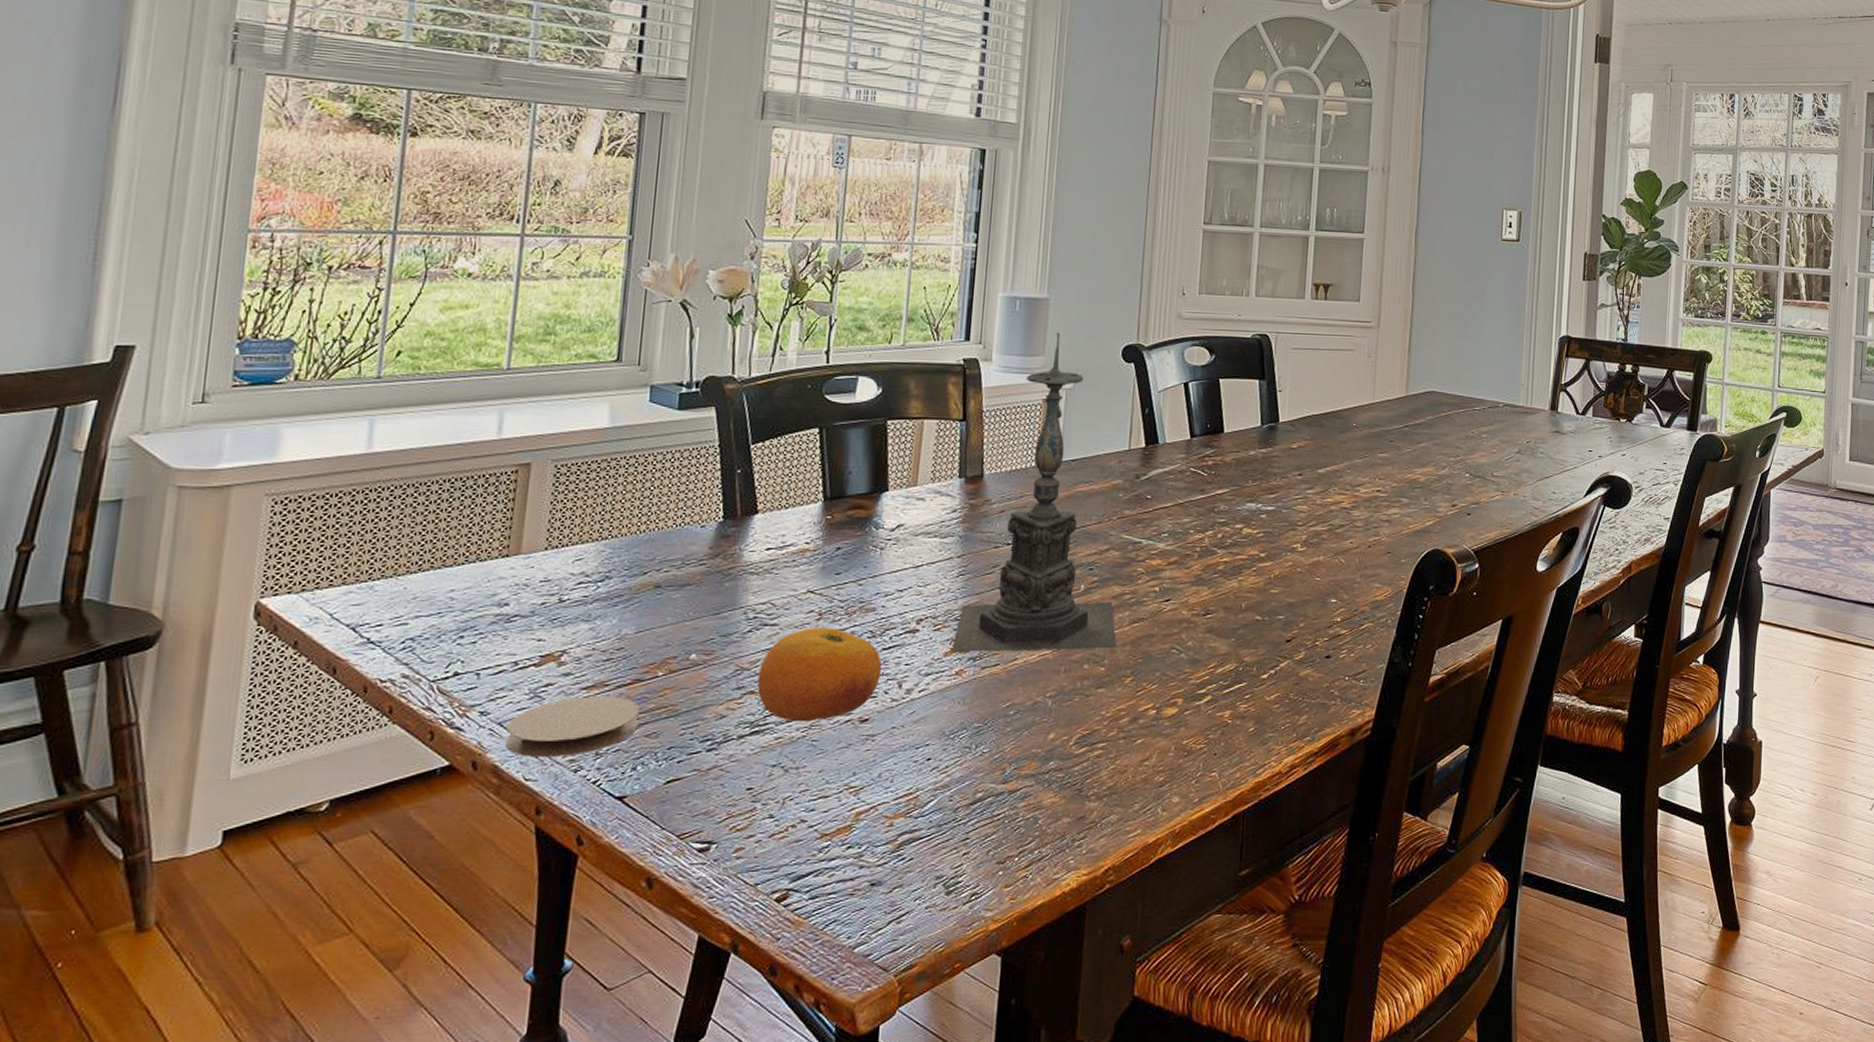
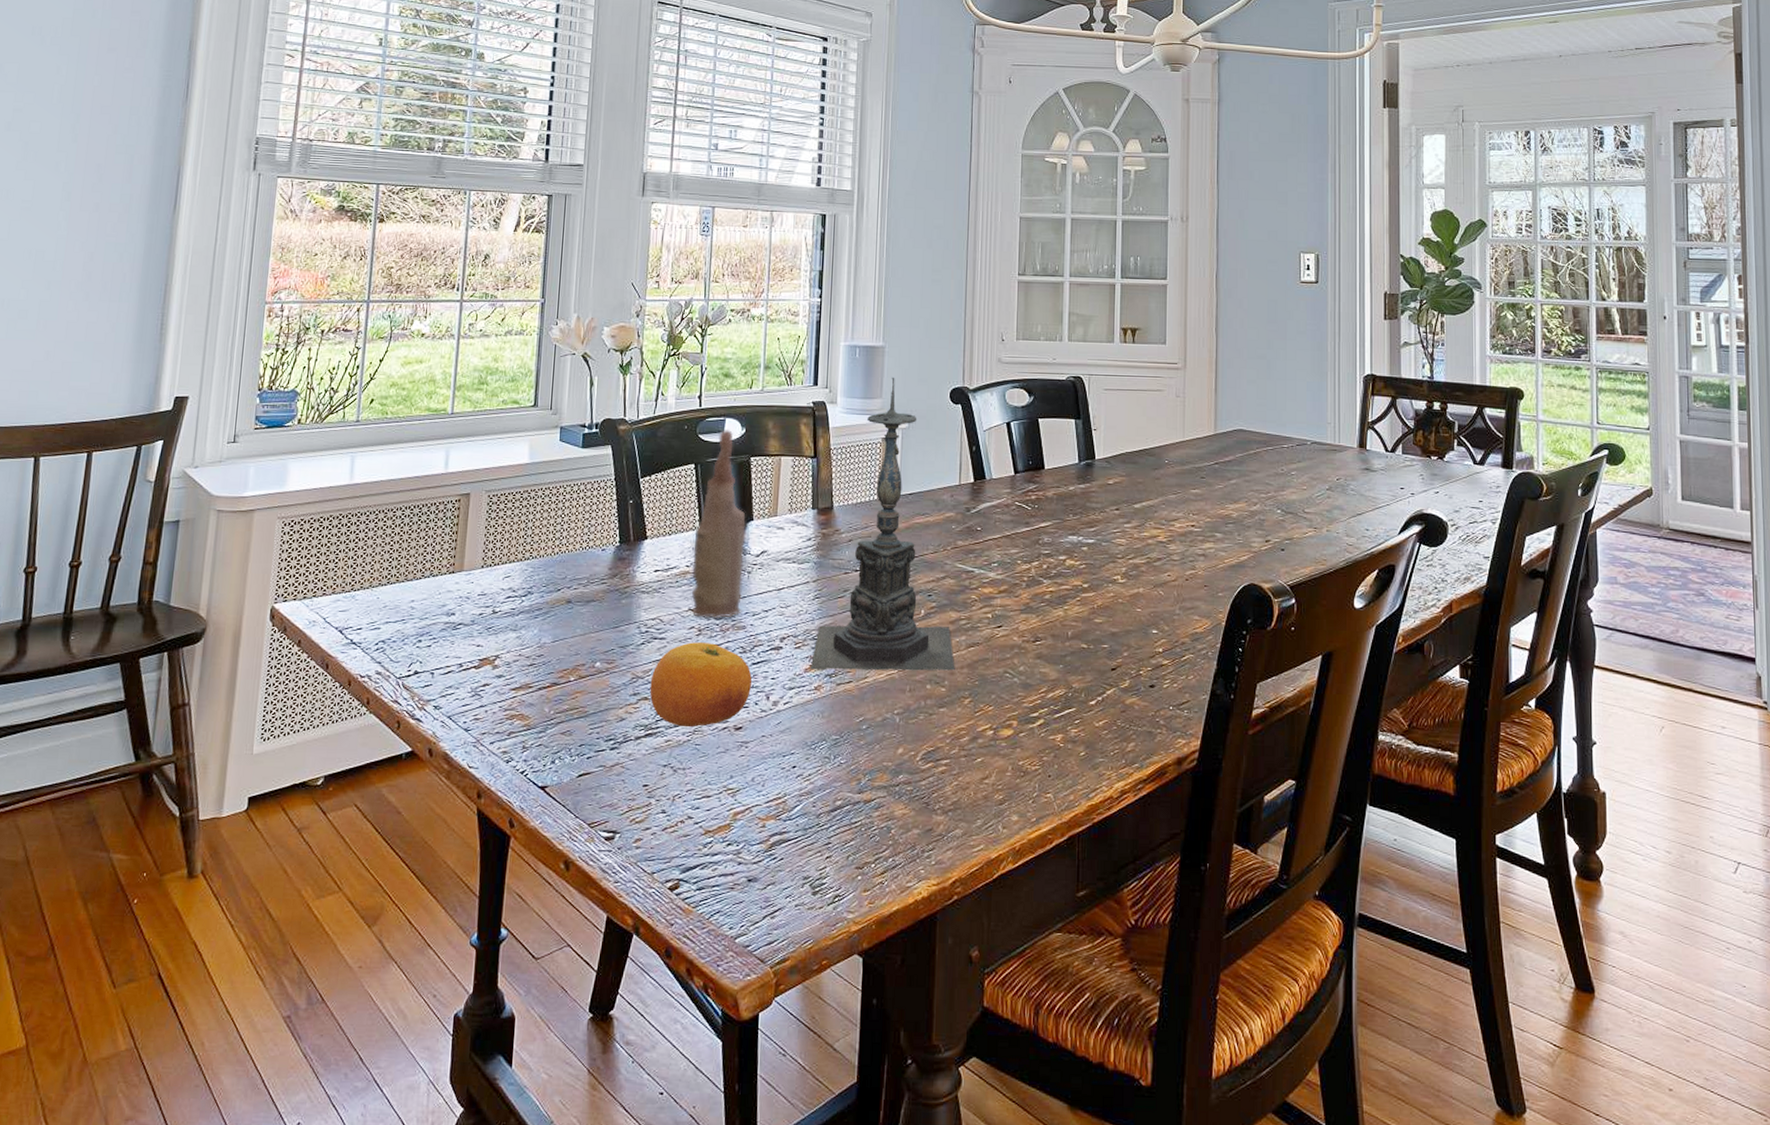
coaster: present [504,696,641,757] -> none [453,696,557,748]
bottle: none [811,388,880,600] -> present [691,428,746,618]

